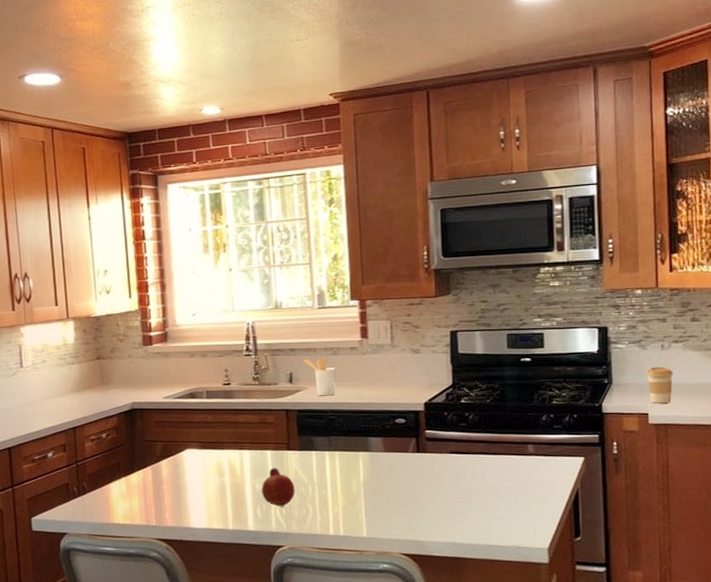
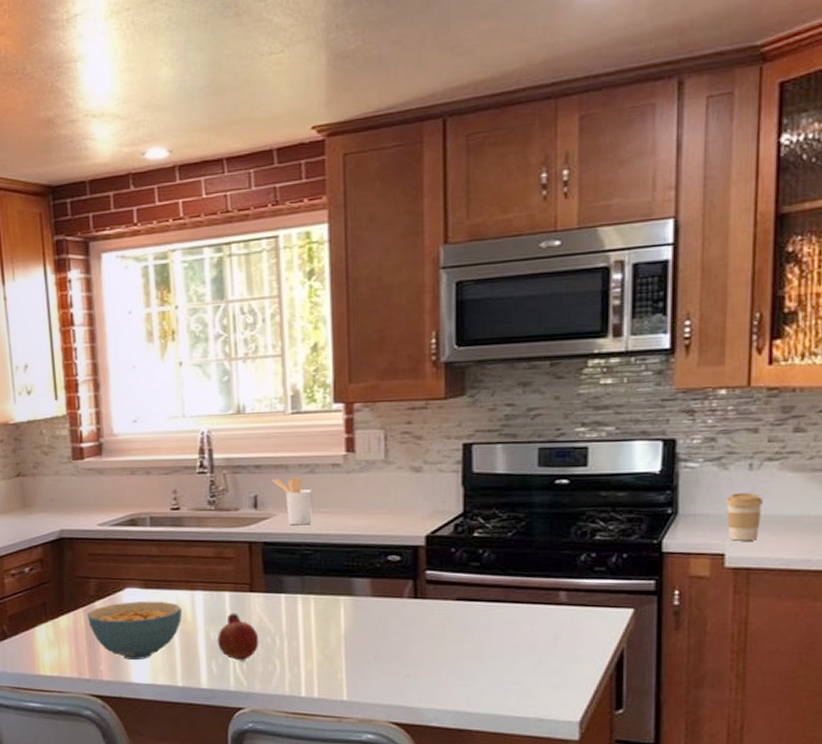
cereal bowl: none [154,459,233,508] -> present [87,601,182,660]

